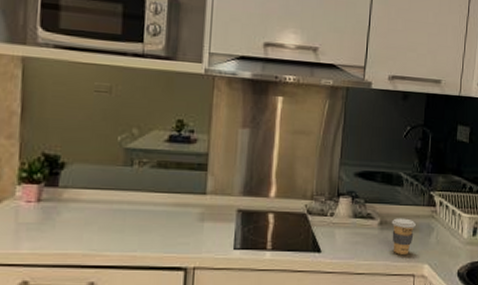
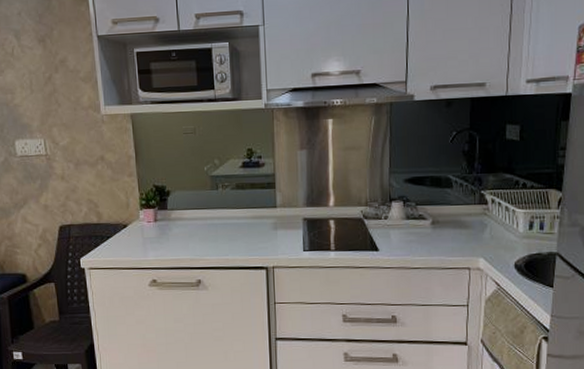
coffee cup: present [391,218,416,254] -> none [443,217,468,250]

